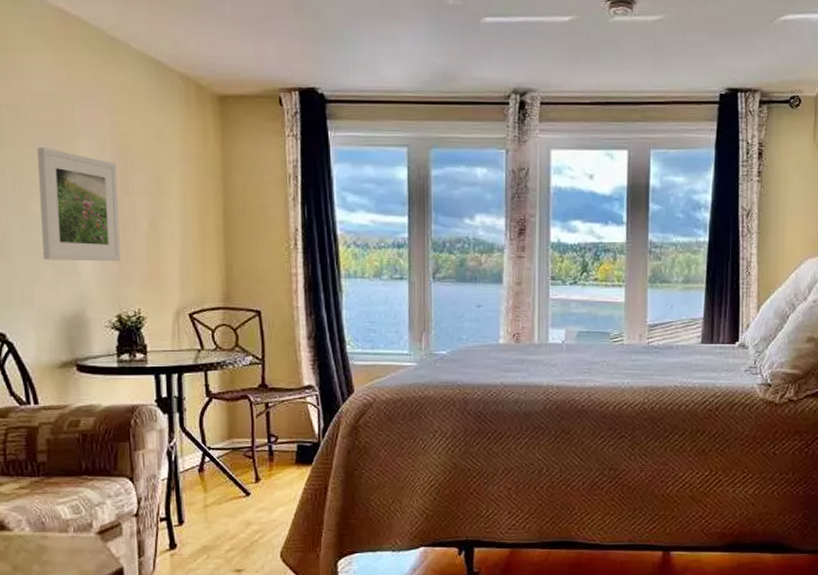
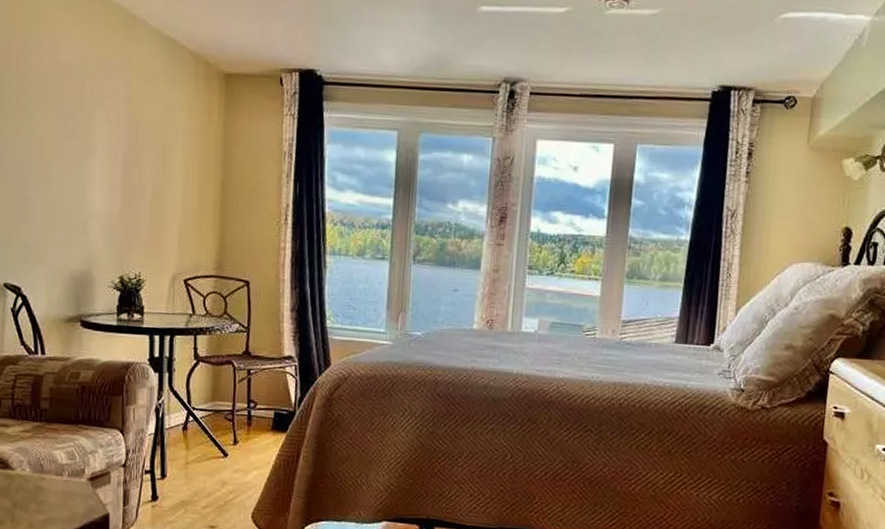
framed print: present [37,147,120,262] -> none [58,116,128,227]

